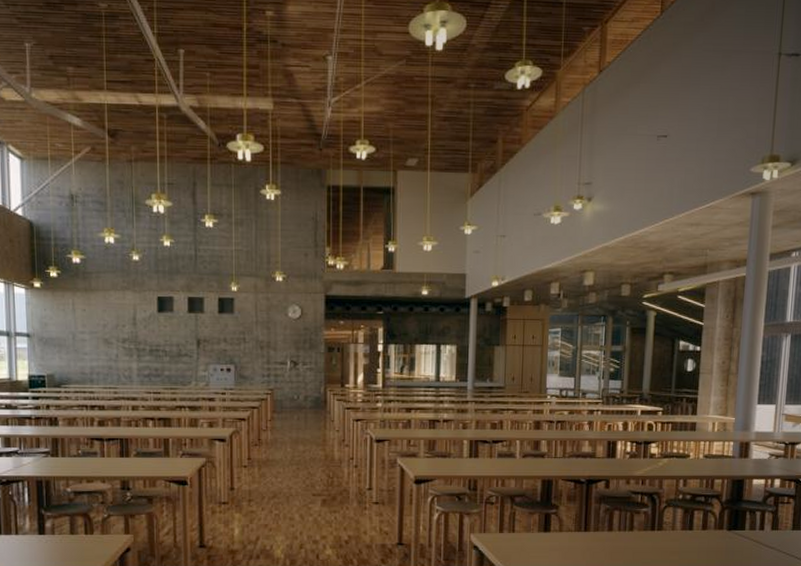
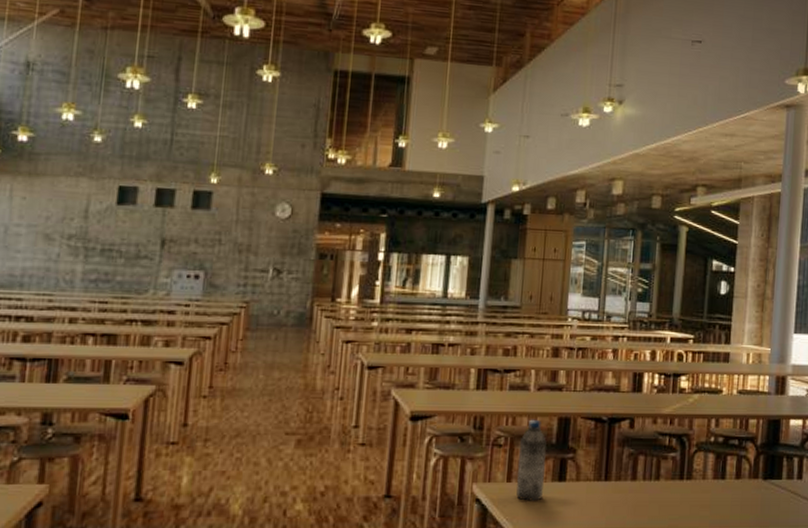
water bottle: none [508,481,533,548] -> present [516,419,548,501]

